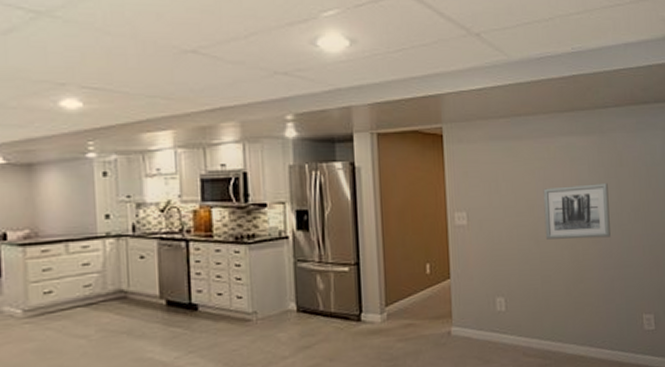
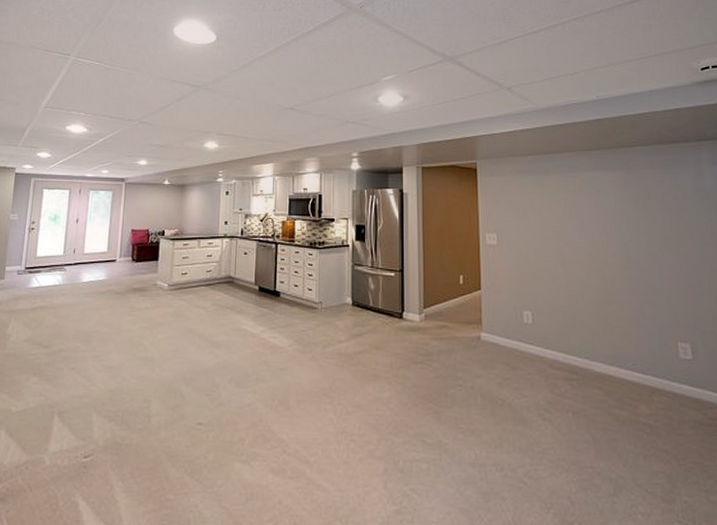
wall art: present [543,183,611,240] -> none [569,214,640,264]

